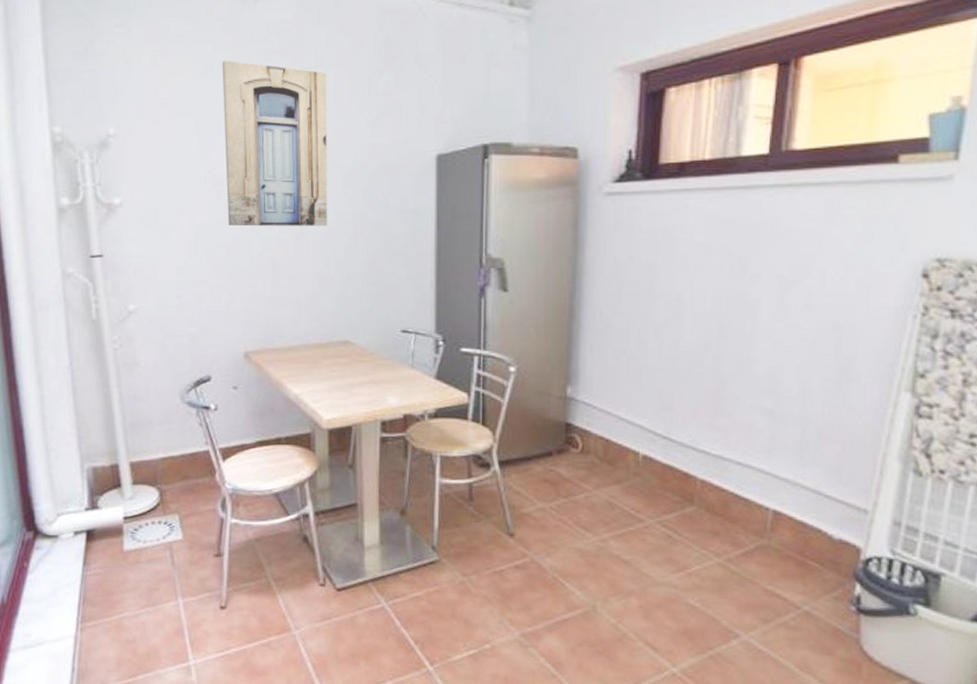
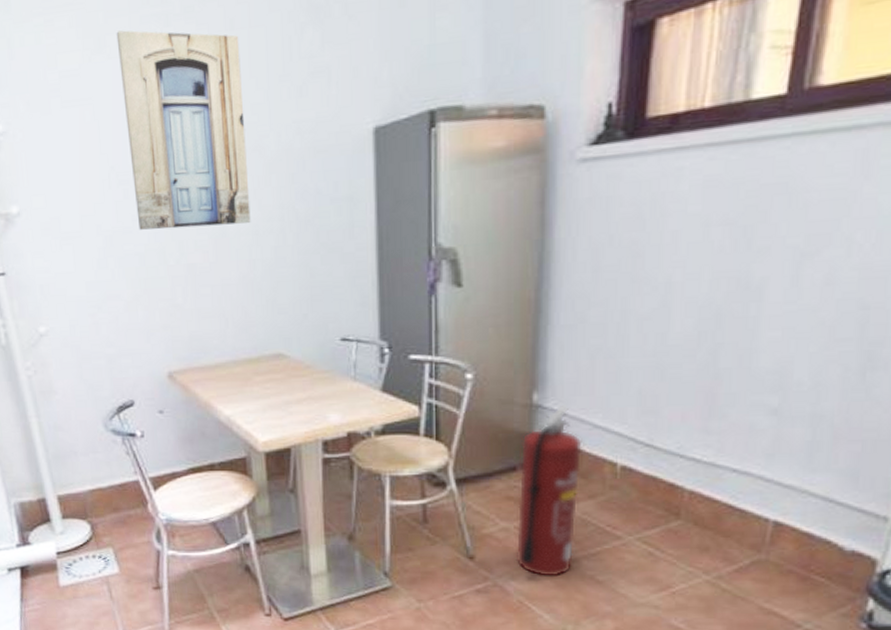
fire extinguisher: none [551,398,609,555] -> present [515,404,582,577]

